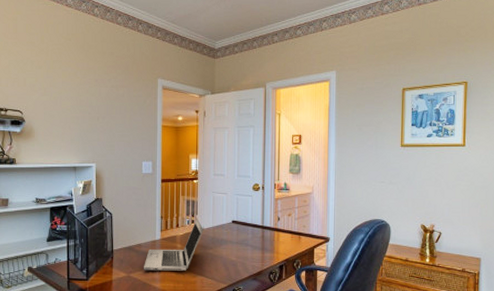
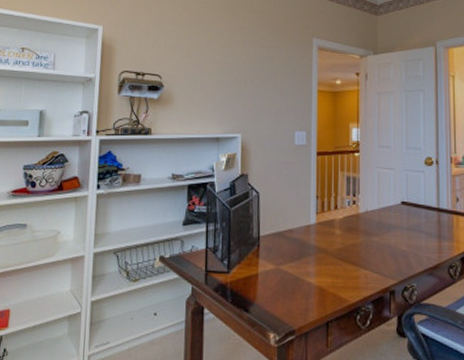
laptop: present [144,219,204,271] -> none [296,199,368,263]

